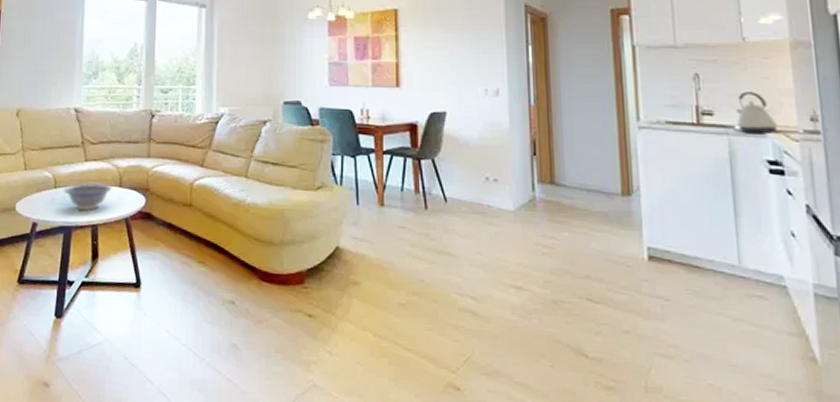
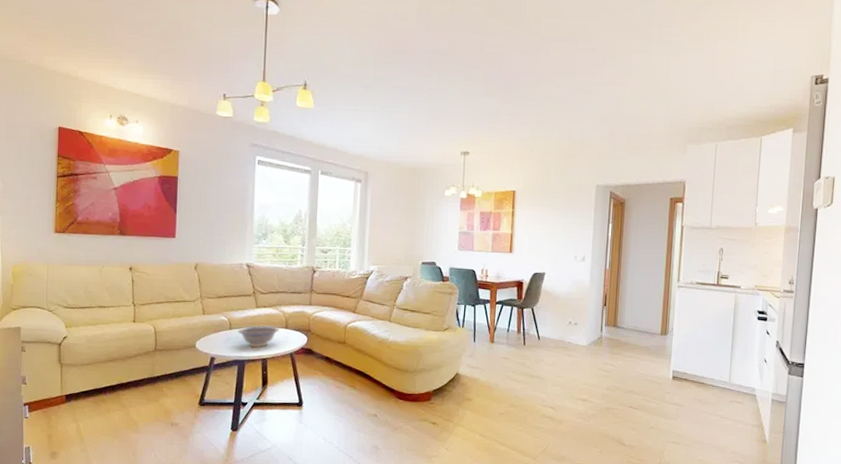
kettle: present [736,91,777,134] -> none [743,261,768,293]

